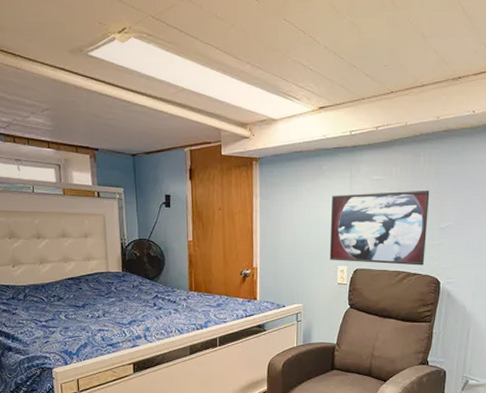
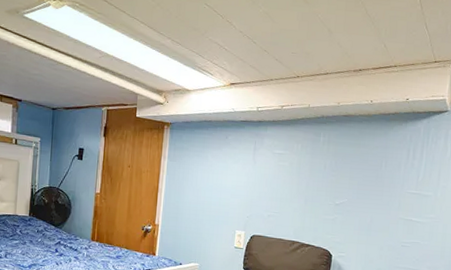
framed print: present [329,191,430,266] -> none [228,163,327,238]

